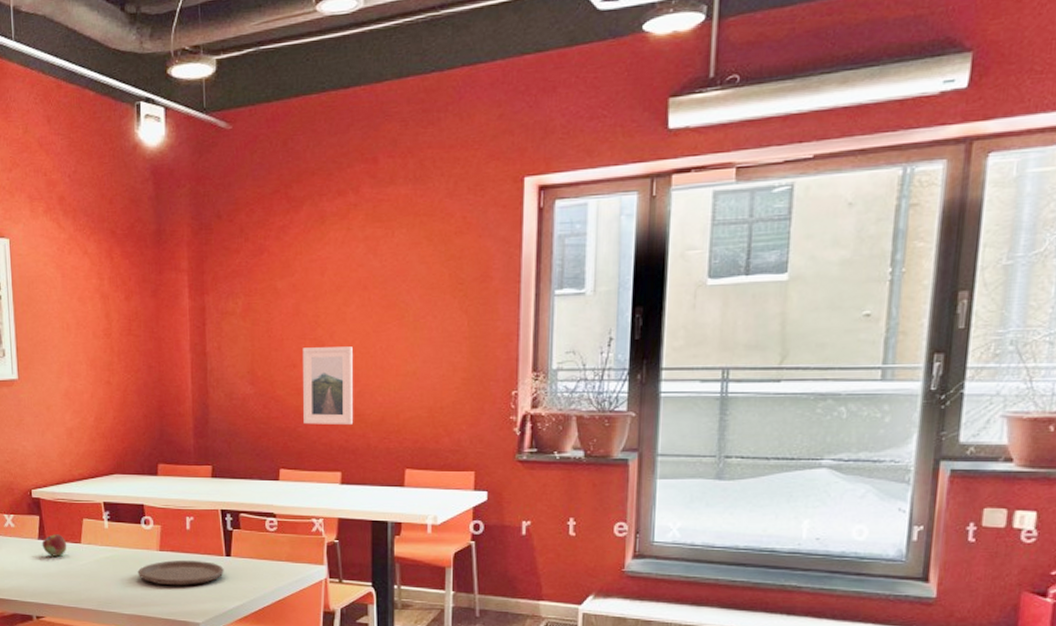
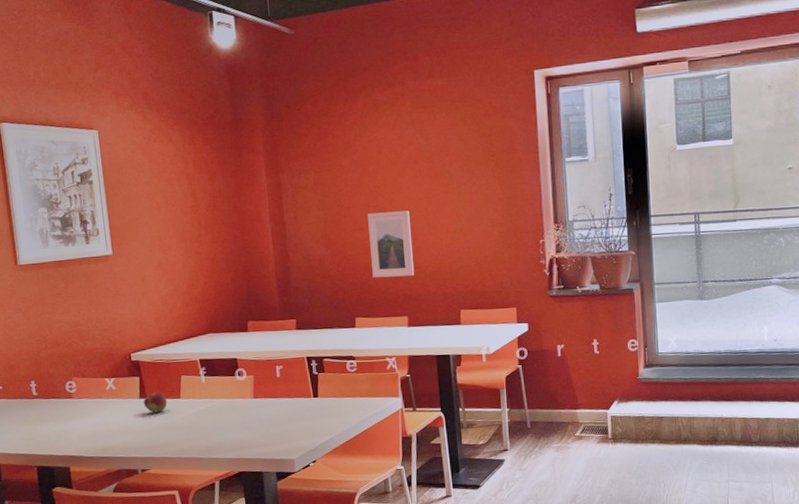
plate: present [137,559,224,586] -> none [234,403,313,429]

